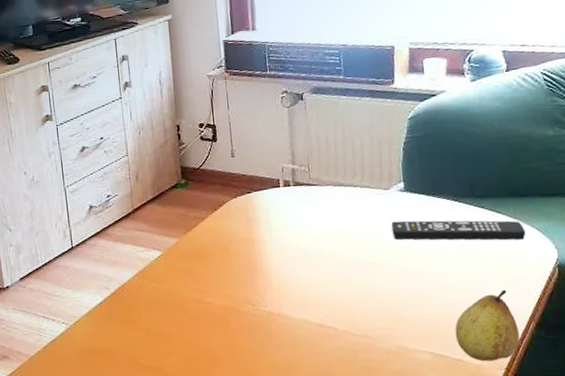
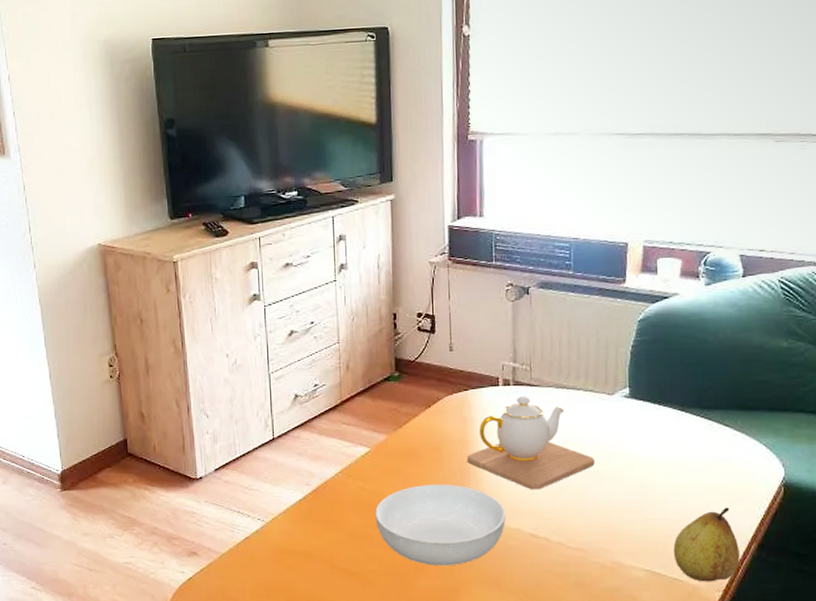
serving bowl: none [171,281,294,358] -> present [375,484,506,566]
teapot: none [254,195,375,283] -> present [467,396,595,490]
remote control: present [391,220,526,241] -> none [614,429,753,455]

